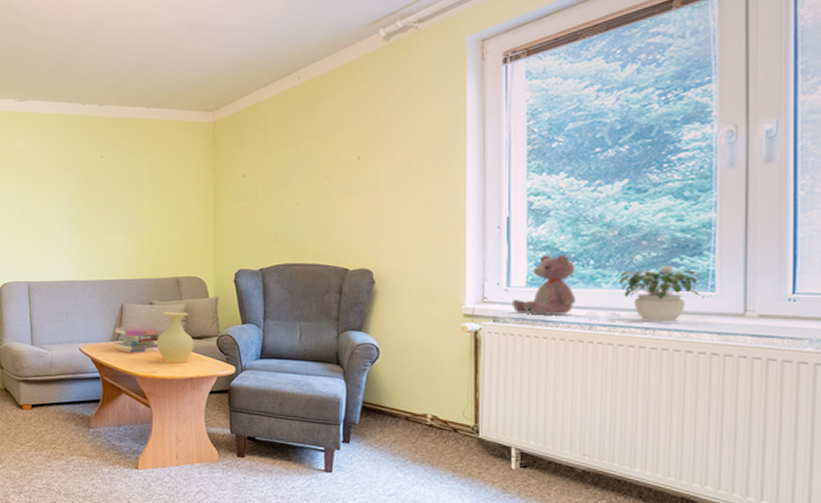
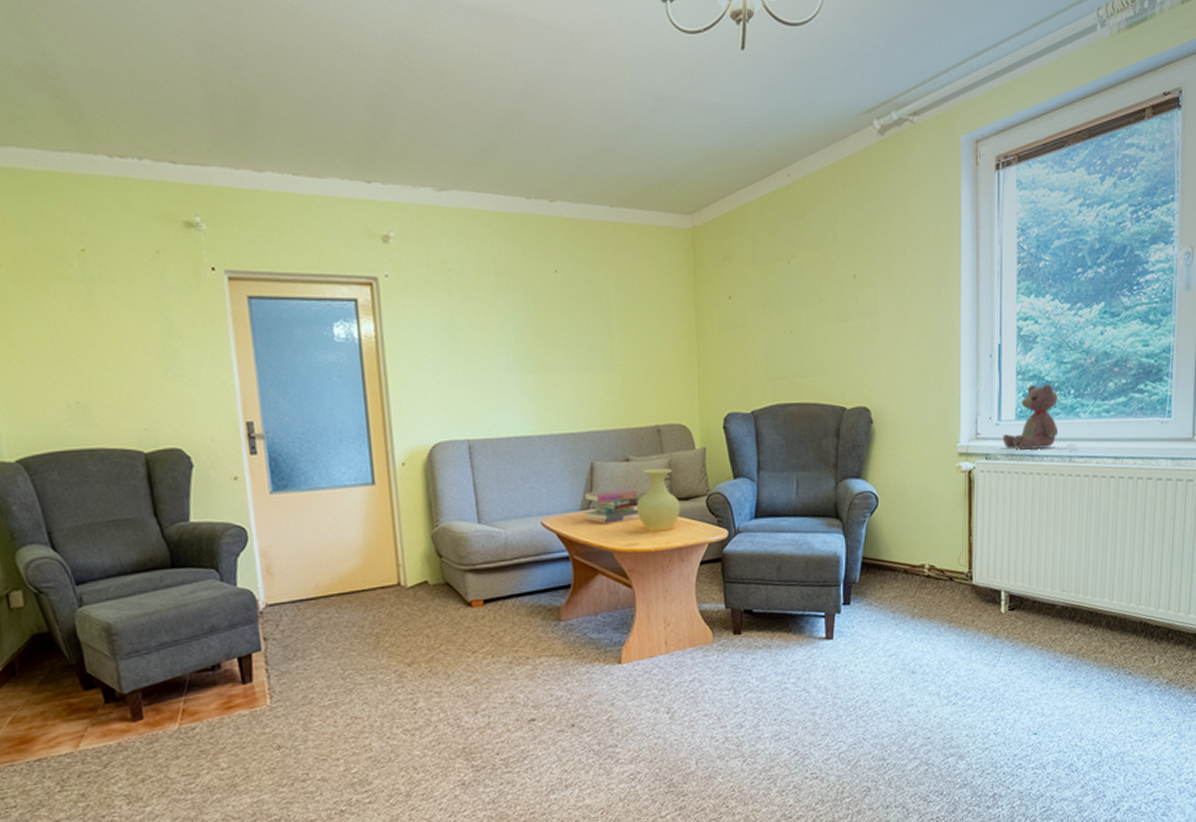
potted flower: present [619,264,700,323] -> none [1095,391,1160,451]

